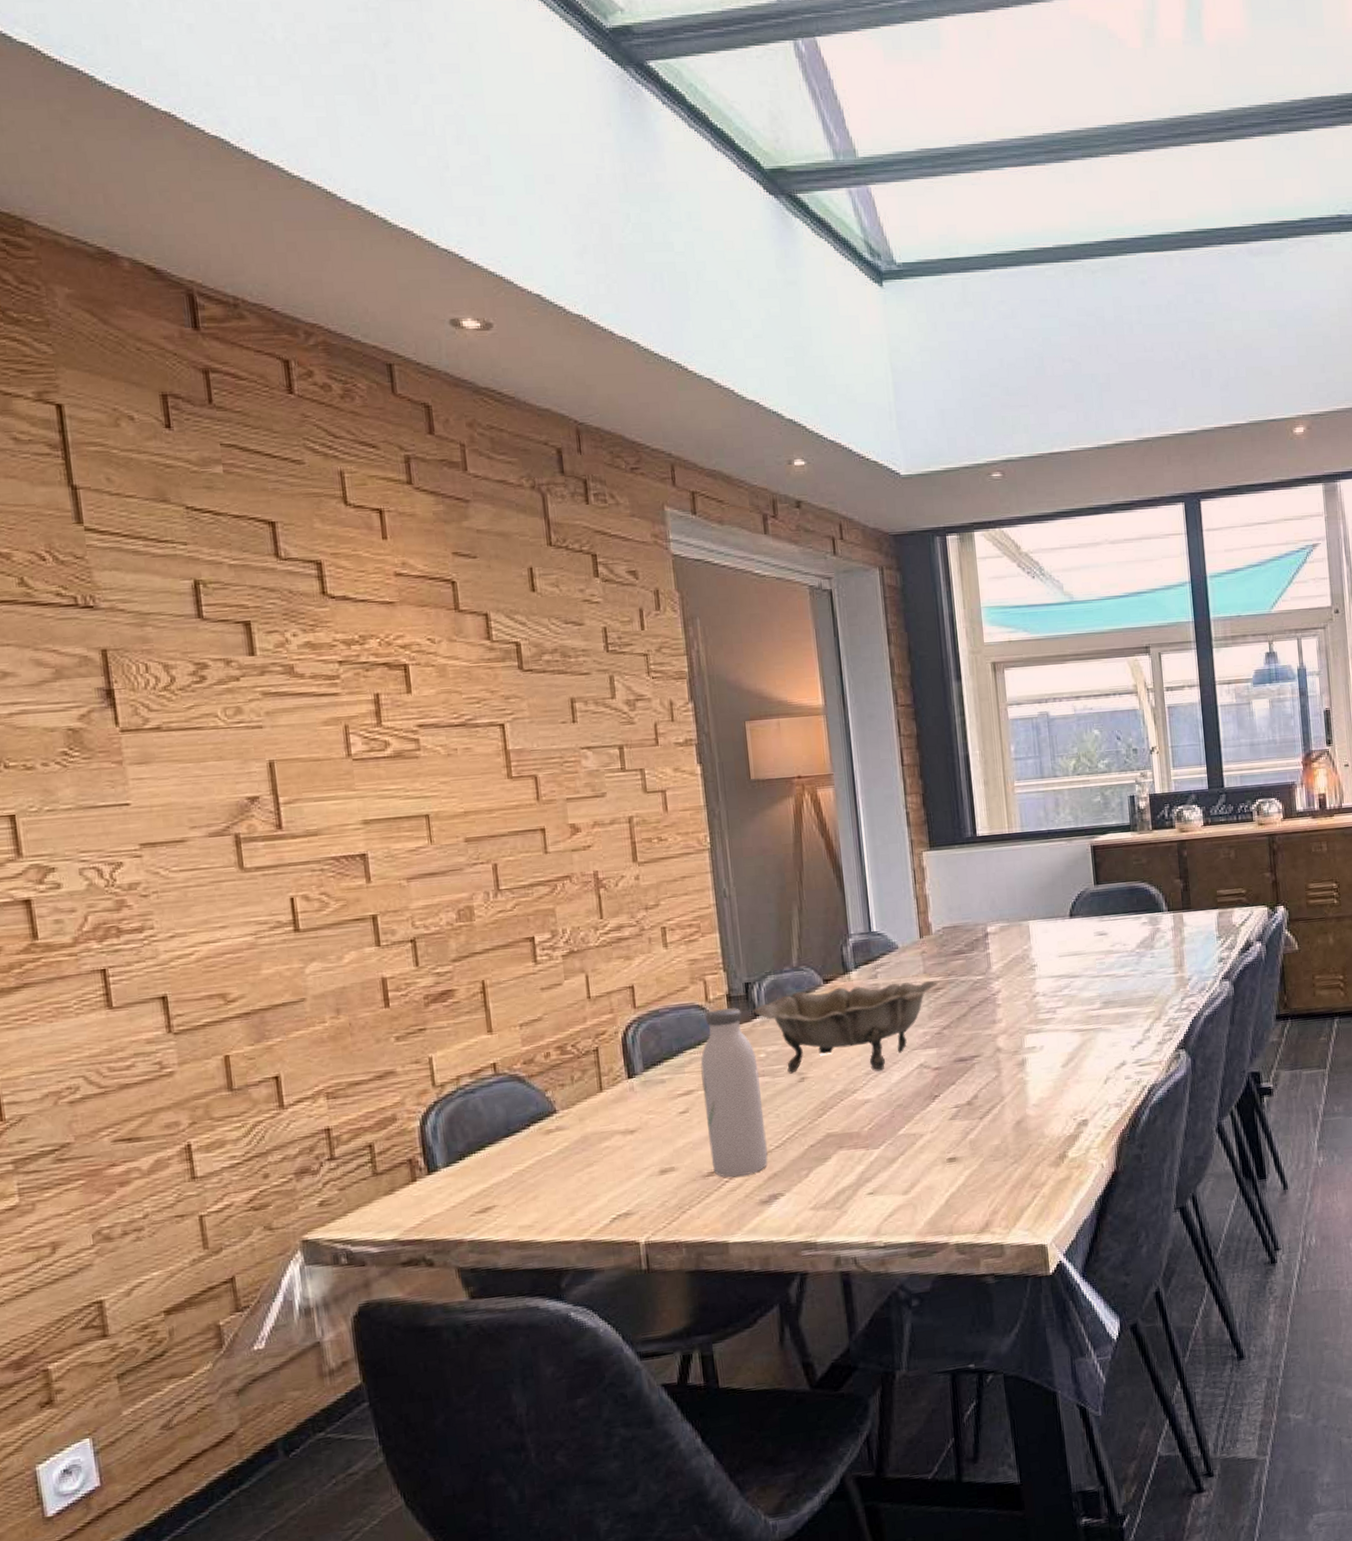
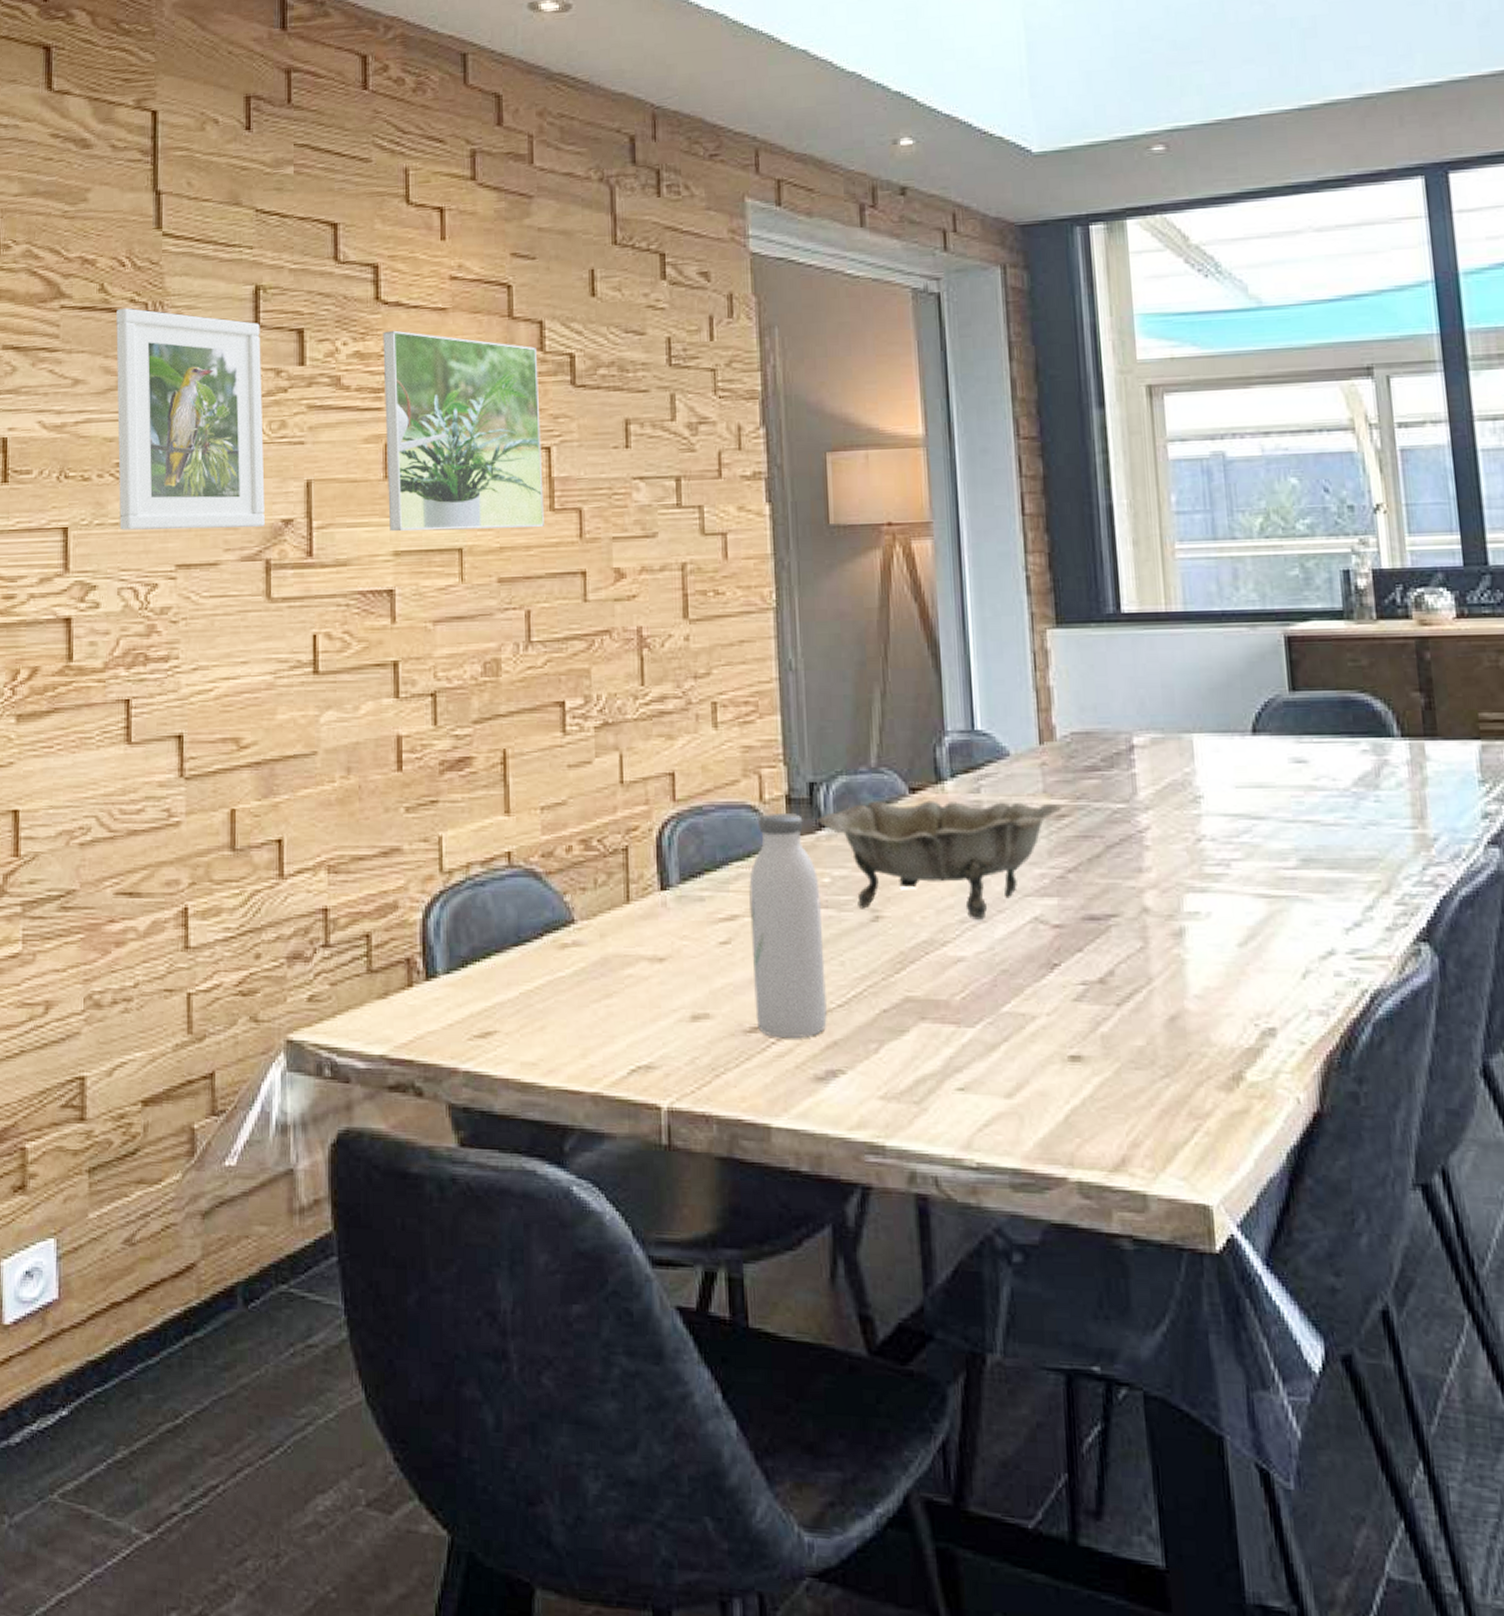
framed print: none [42,601,230,815] -> present [116,308,265,530]
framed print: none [332,622,504,803] -> present [383,330,544,532]

